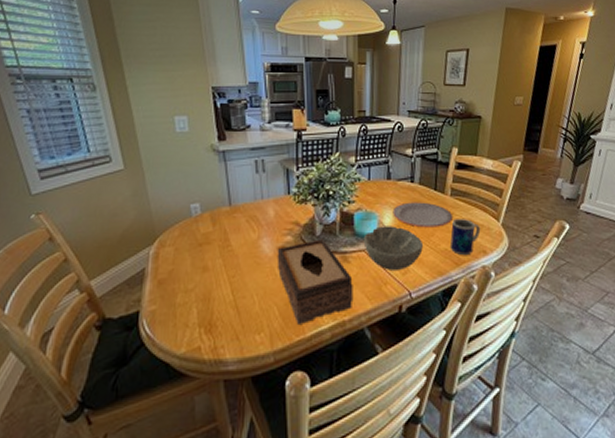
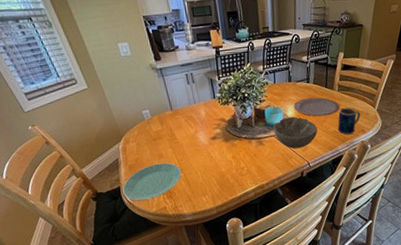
plate: none [142,279,232,335] -> present [122,162,182,201]
tissue box: present [277,239,354,324] -> none [210,129,269,189]

